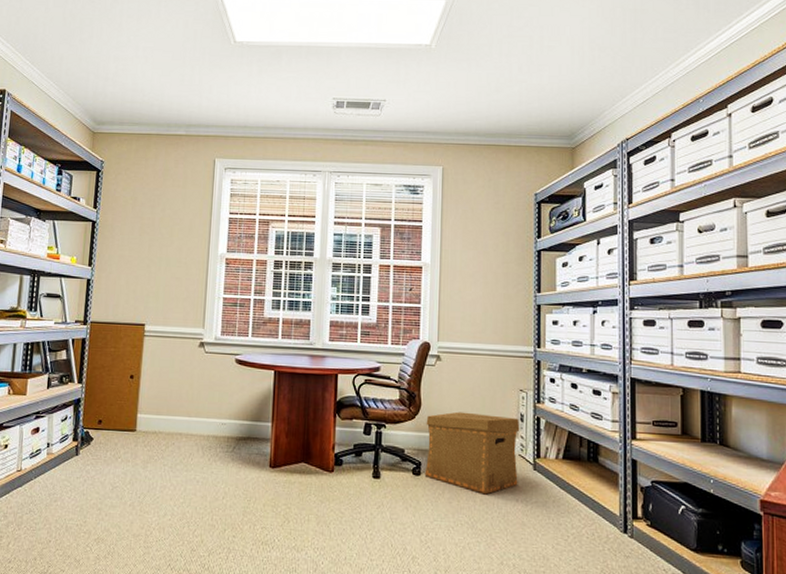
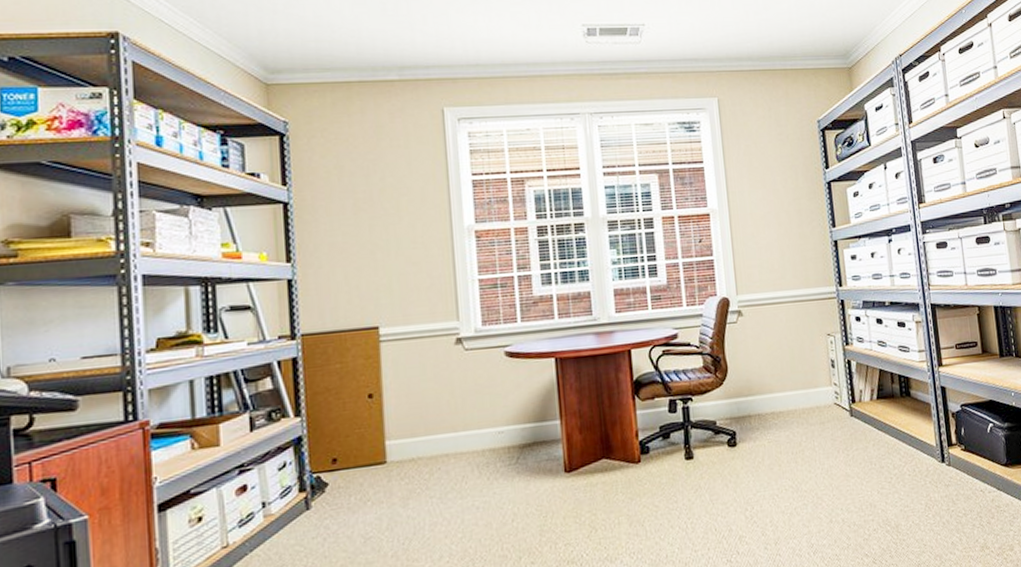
cardboard box: present [424,411,520,495] -> none [735,364,837,453]

